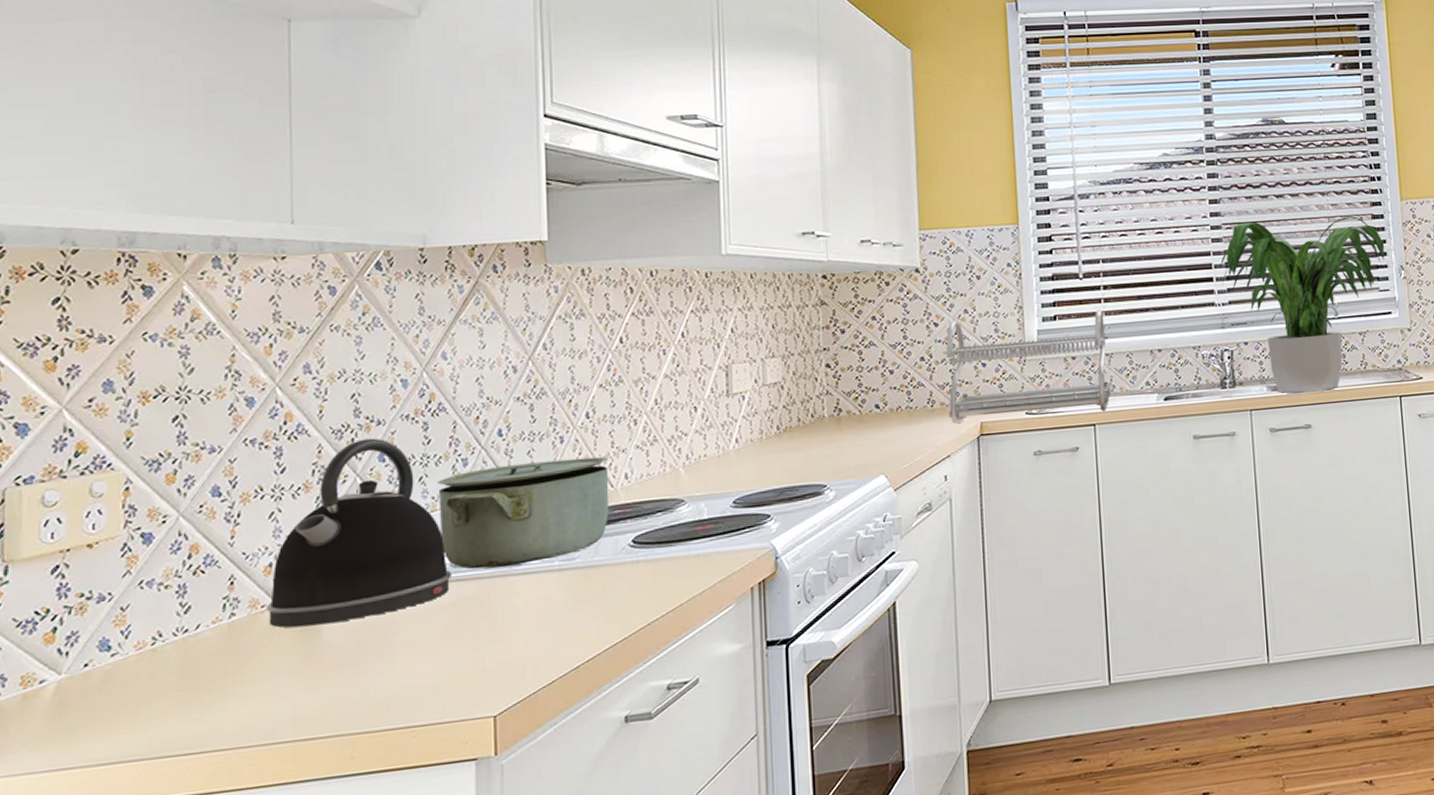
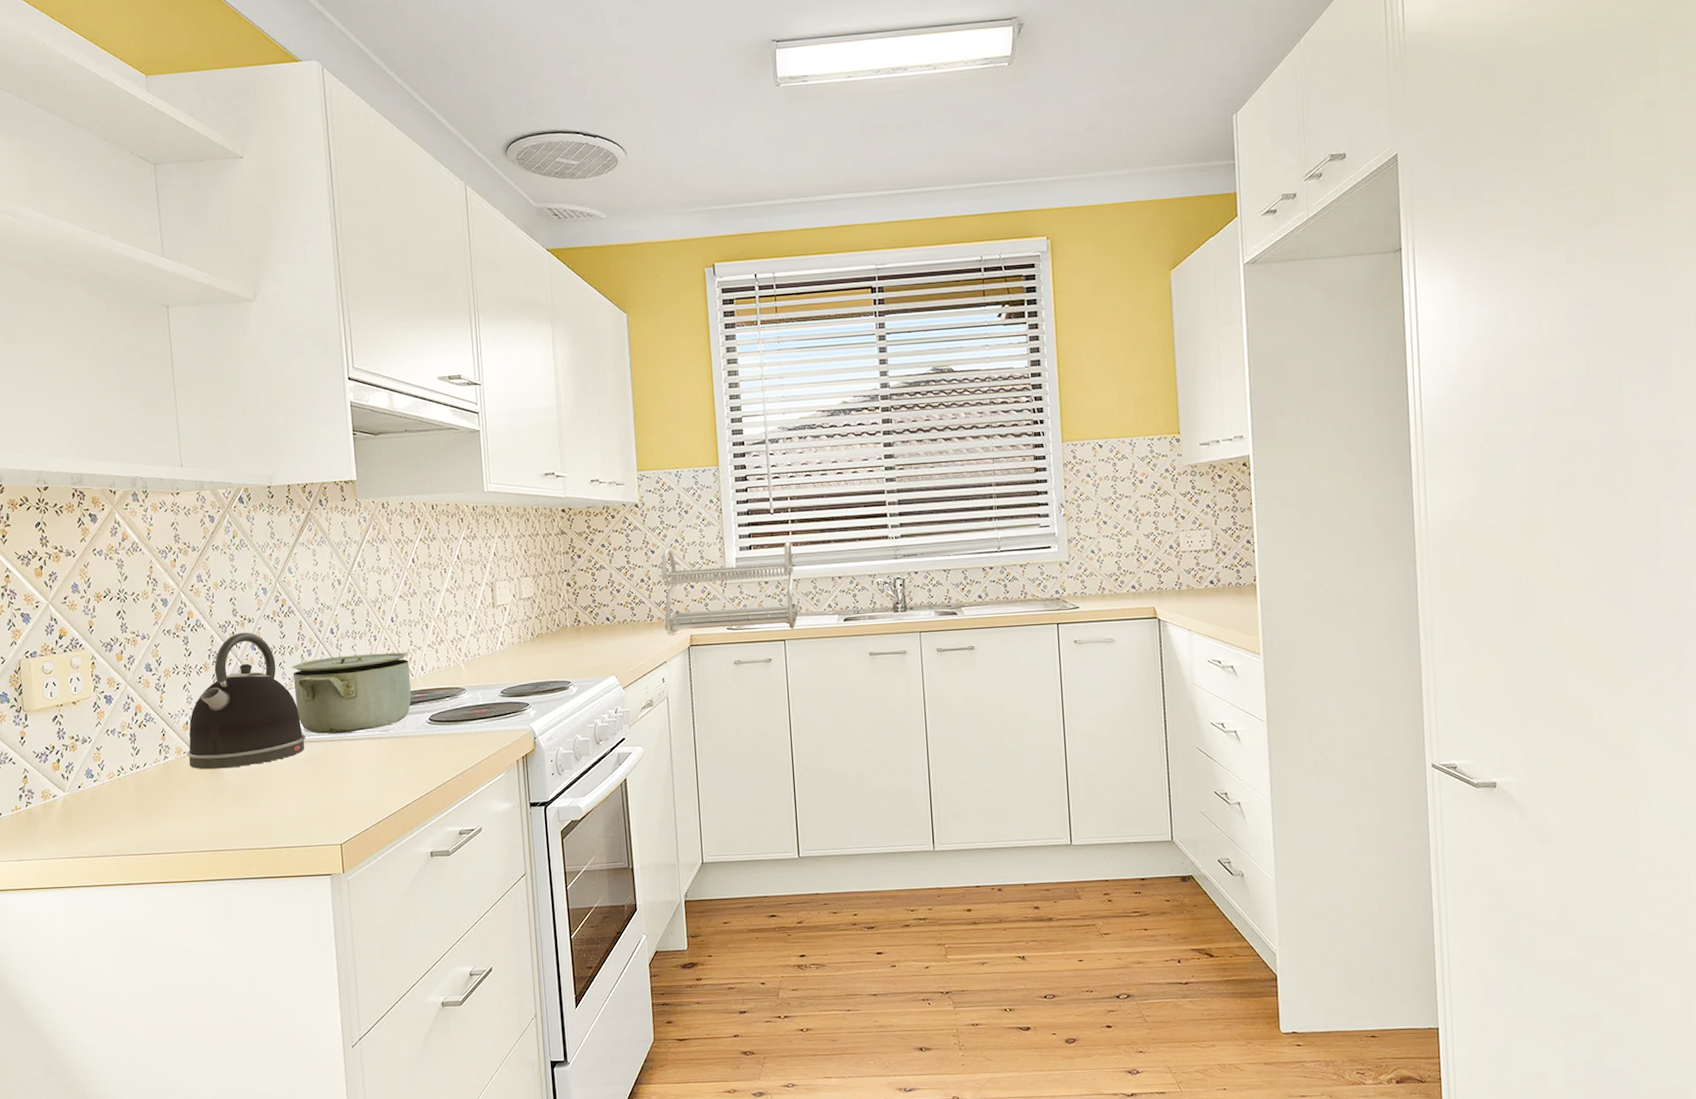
potted plant: present [1219,216,1385,393] -> none [893,457,1046,618]

